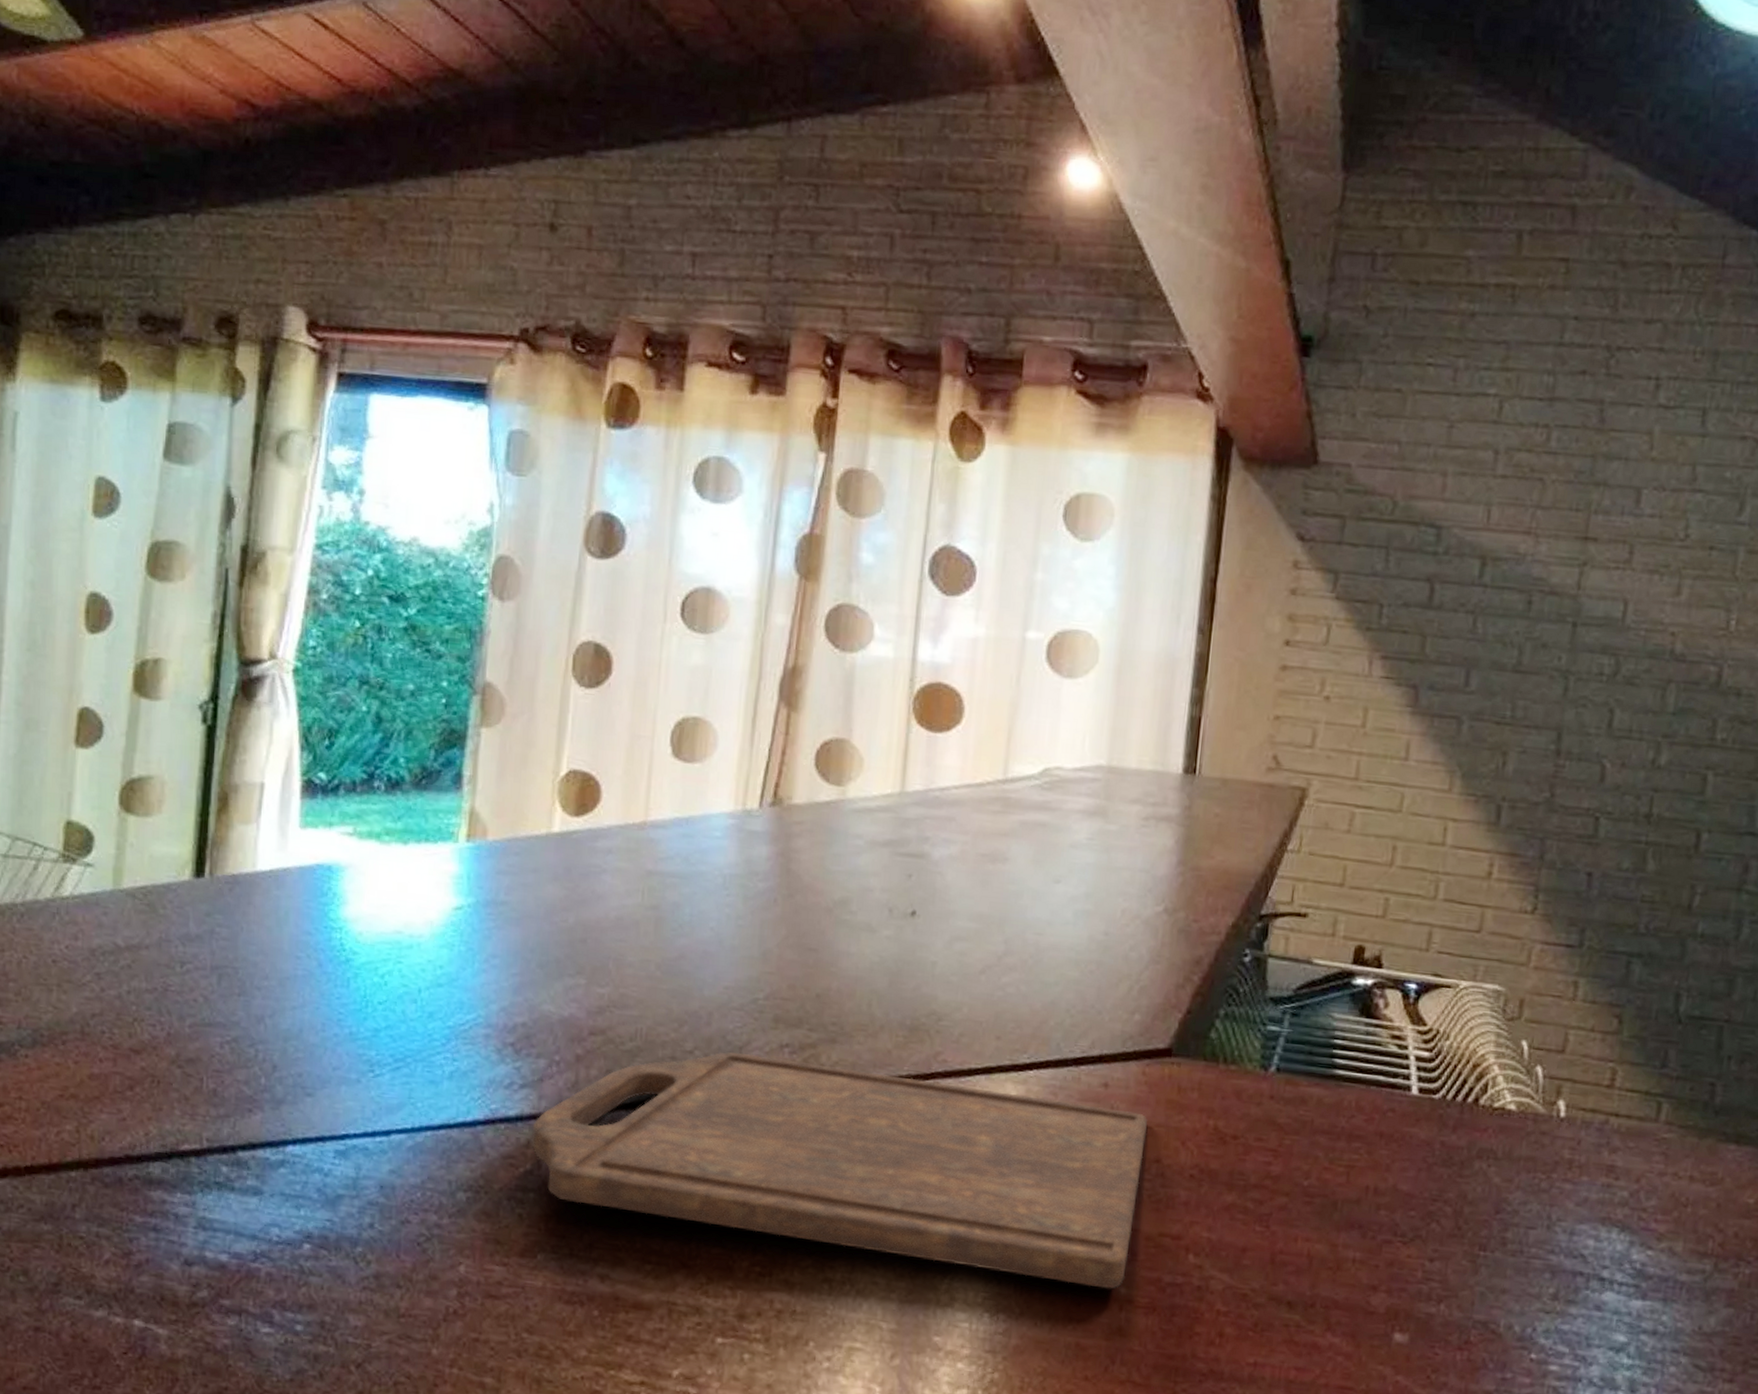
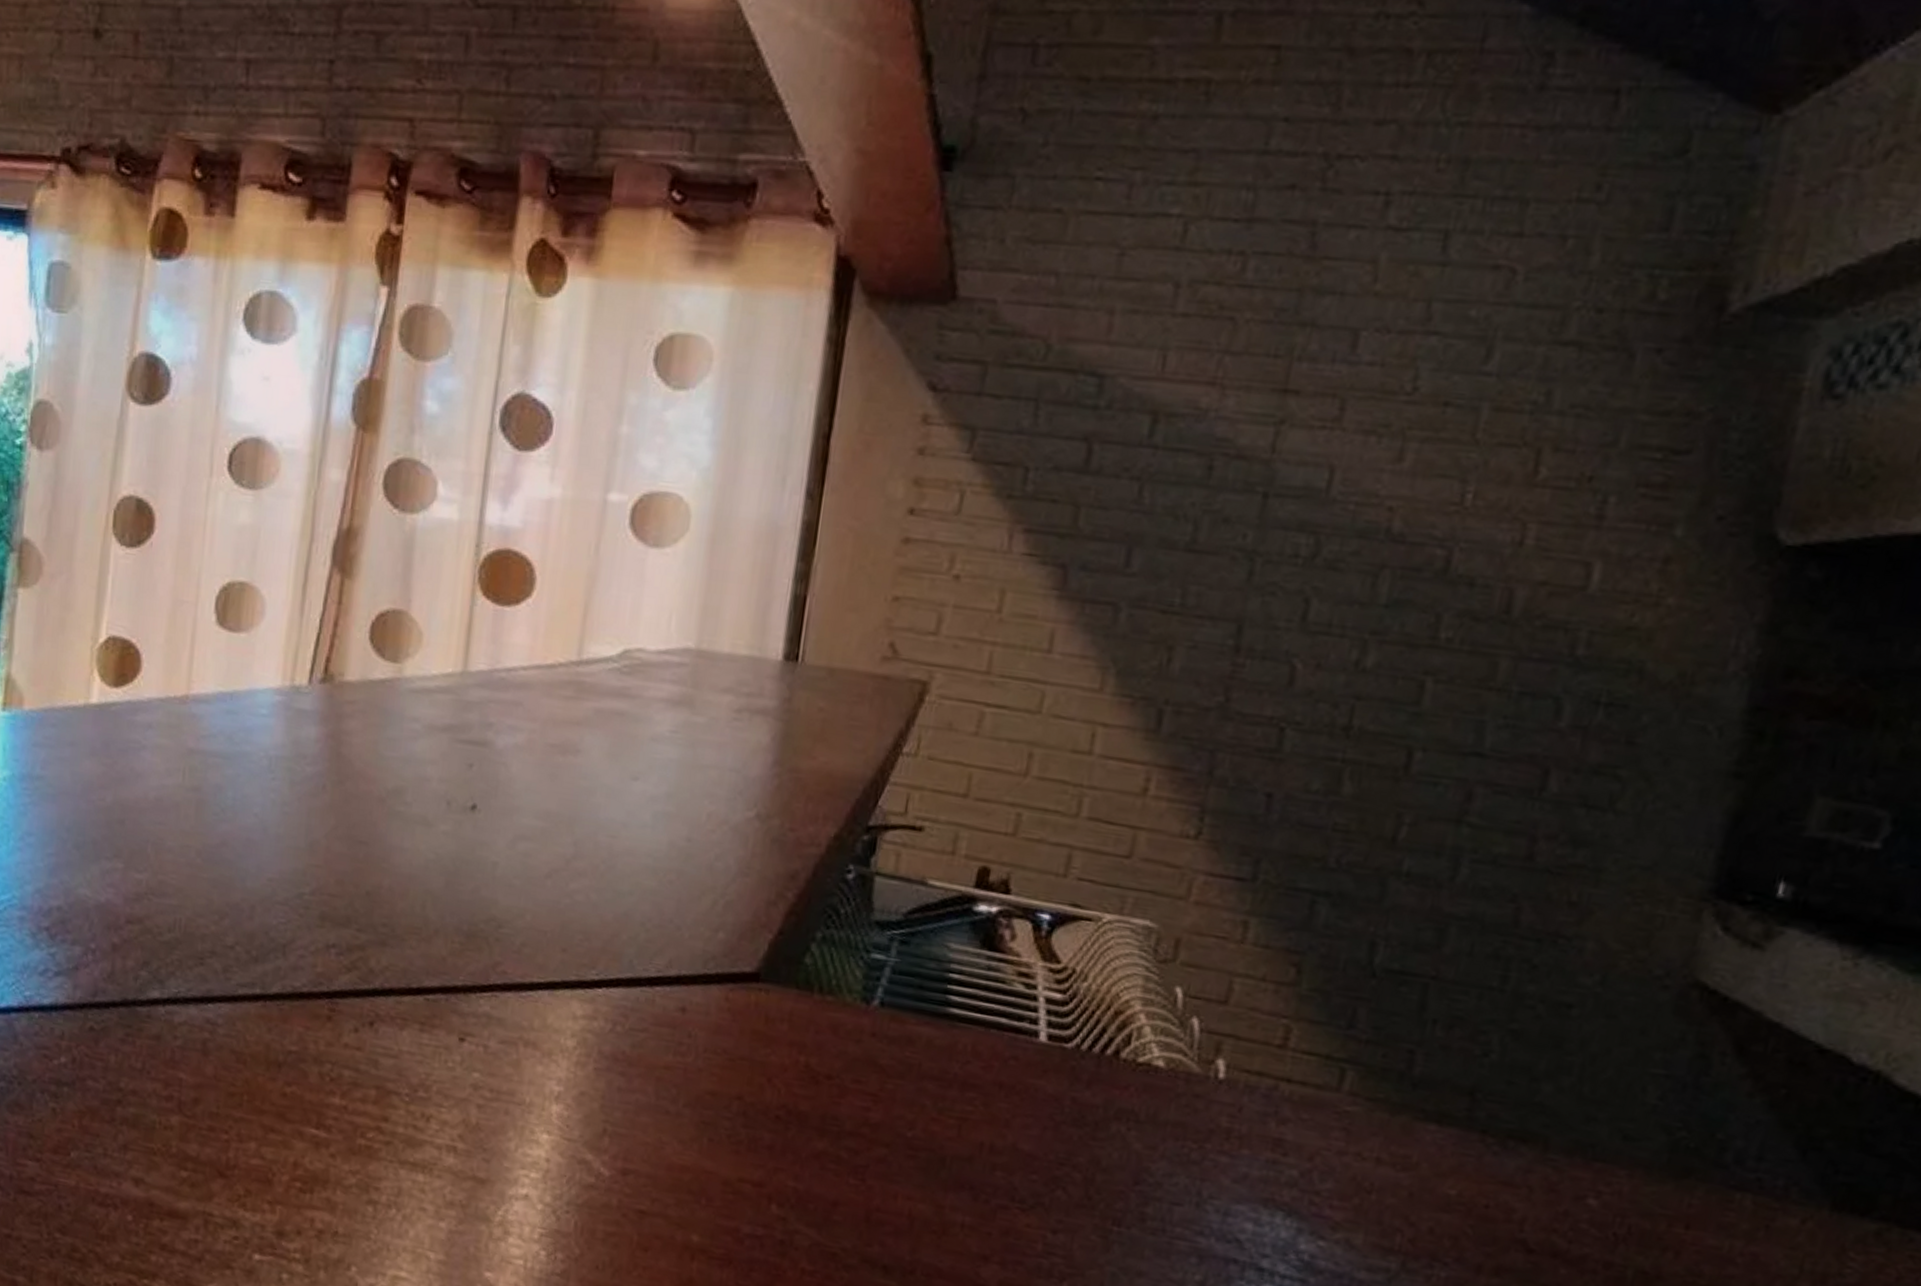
cutting board: present [531,1052,1148,1289] -> none [65,949,730,1236]

